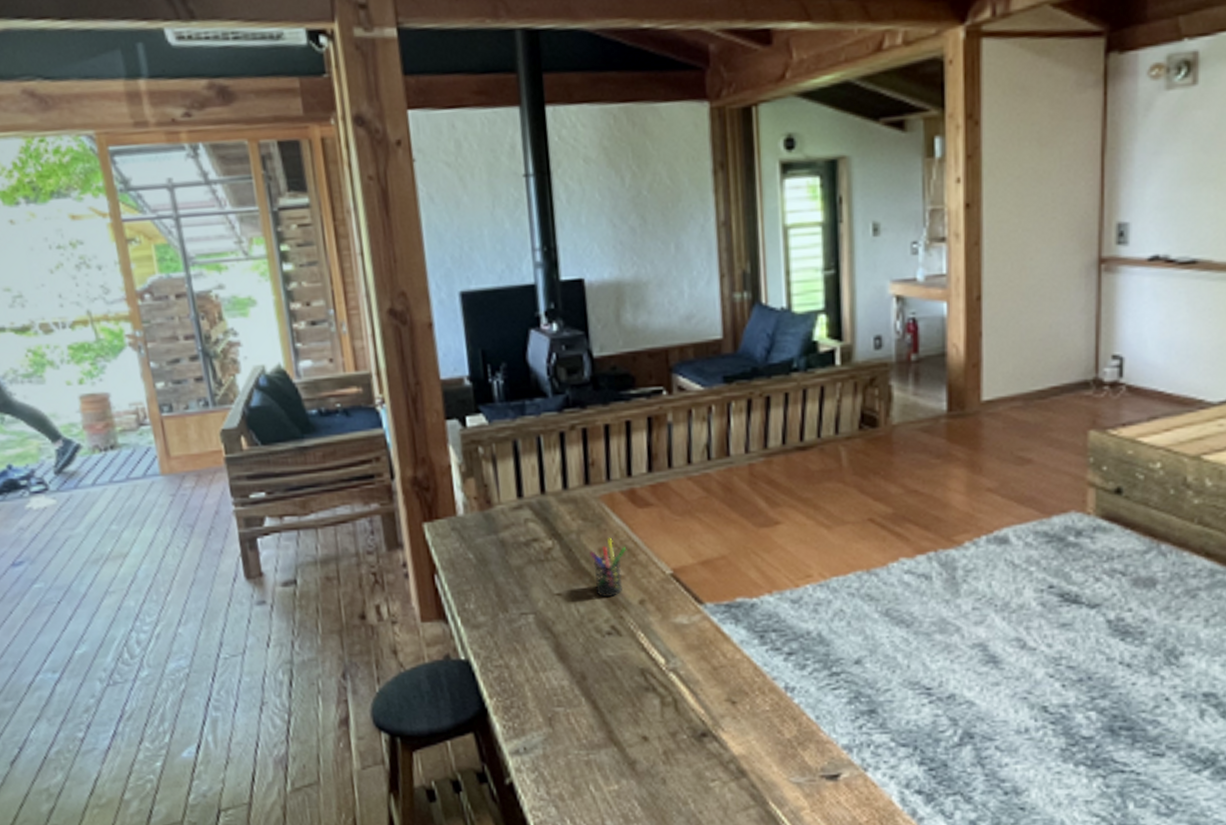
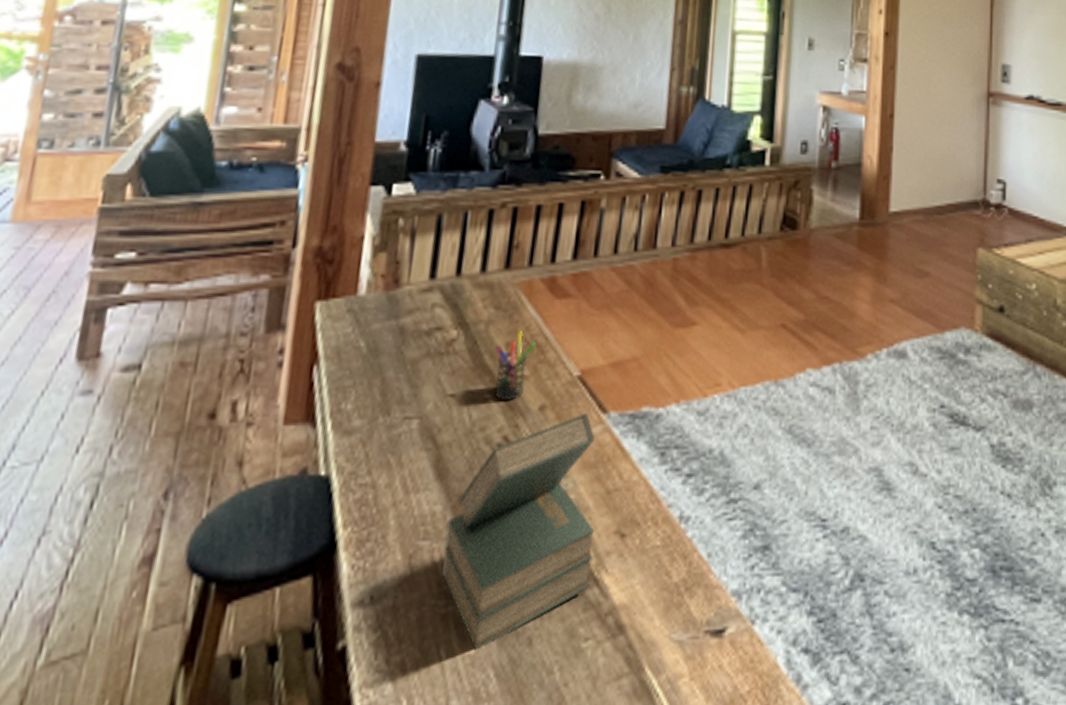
book: none [575,604,710,787] -> present [441,413,595,650]

